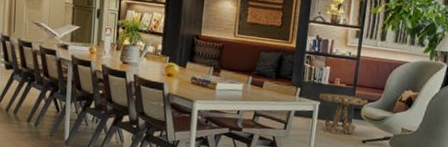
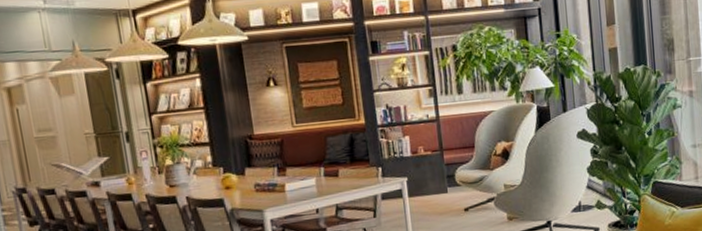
side table: present [318,93,369,135] -> none [403,161,461,209]

